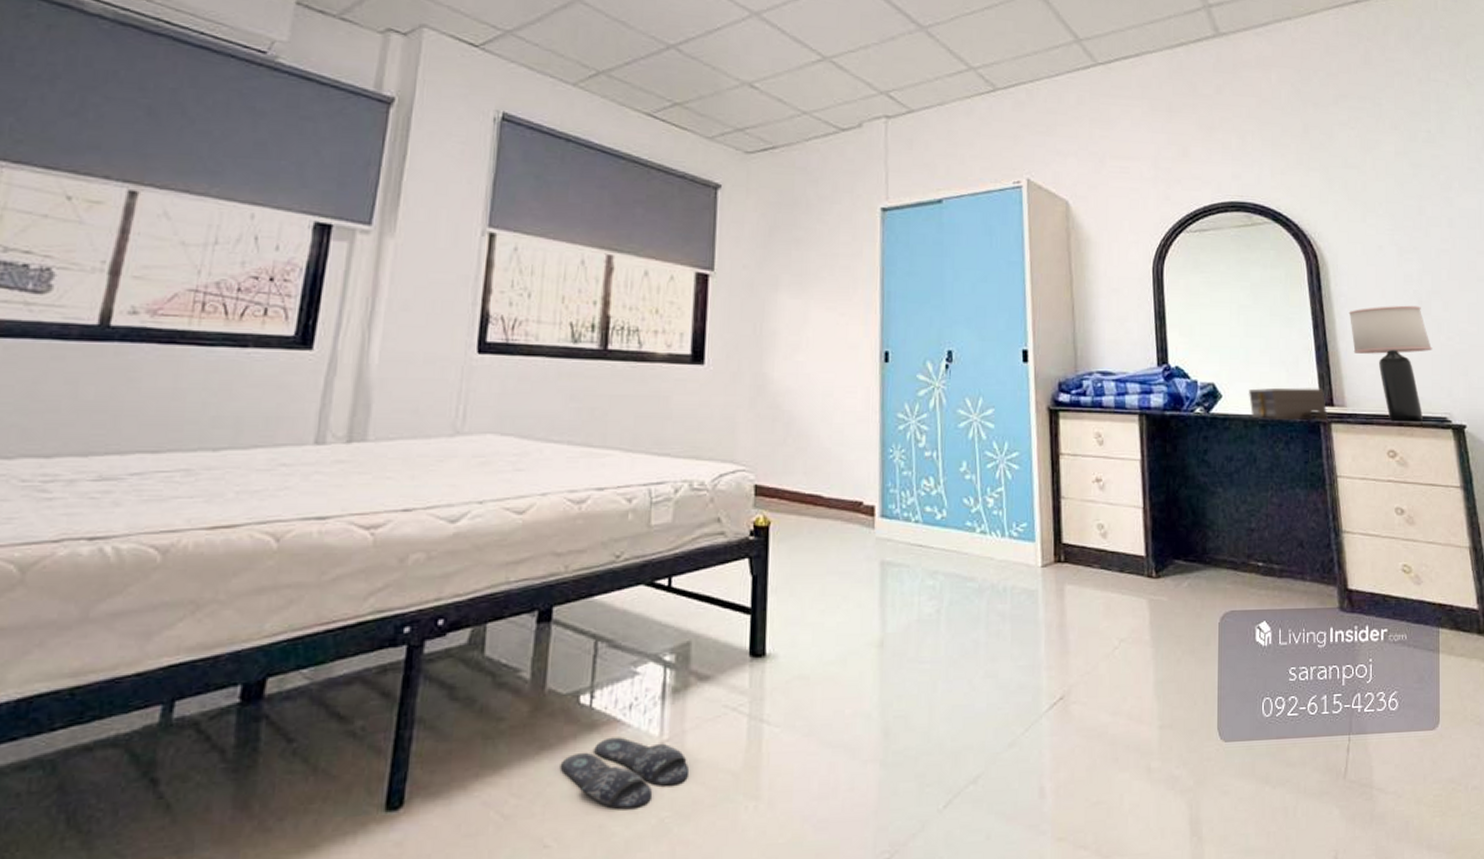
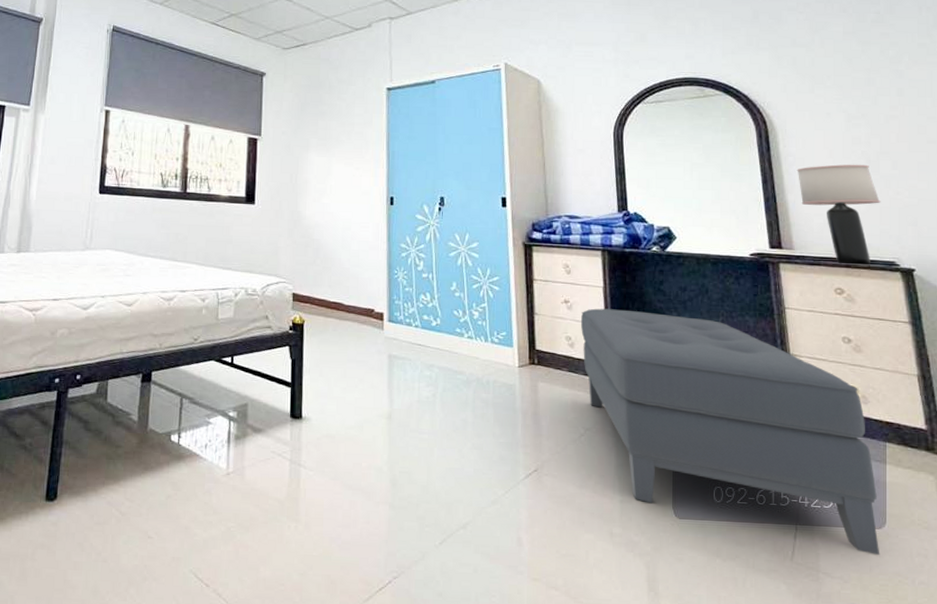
slippers: present [560,737,688,809] -> none [158,466,247,518]
ottoman: none [1115,487,1434,761] -> present [581,308,880,555]
jewelry box: present [1249,387,1328,421] -> none [701,232,776,261]

